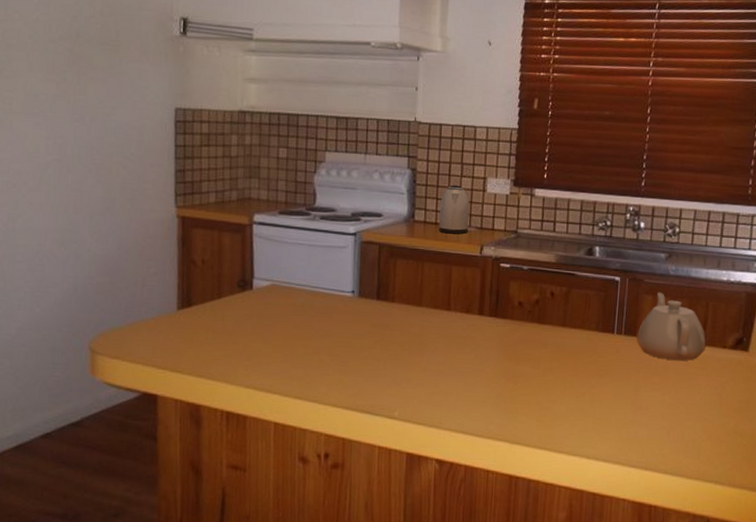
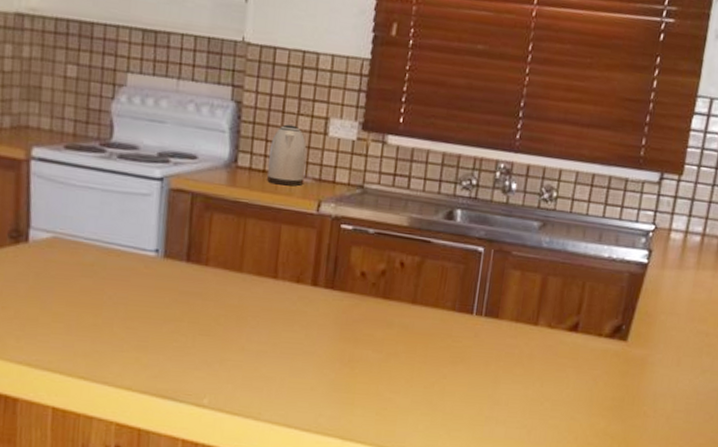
teapot: present [636,292,707,361] -> none [499,267,580,350]

